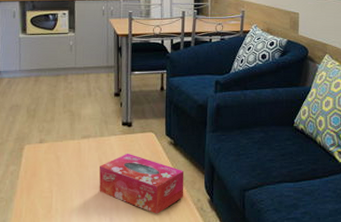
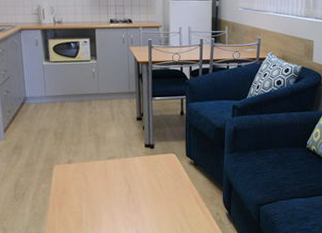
tissue box: present [99,153,184,214] -> none [125,172,204,226]

